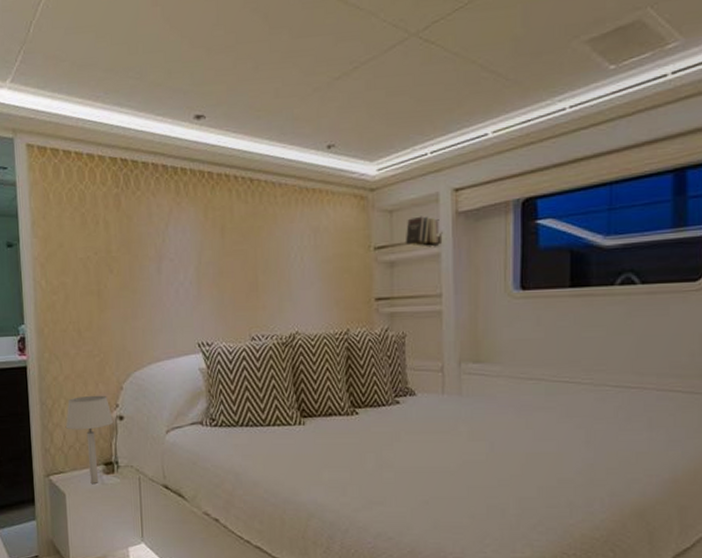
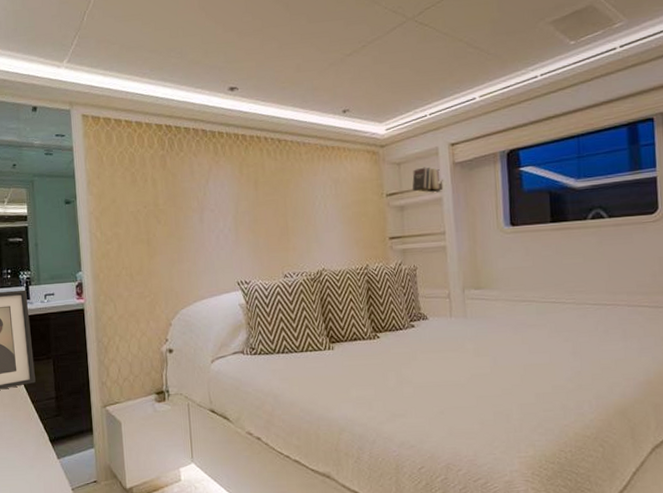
table lamp: present [65,395,114,483] -> none [120,331,164,411]

